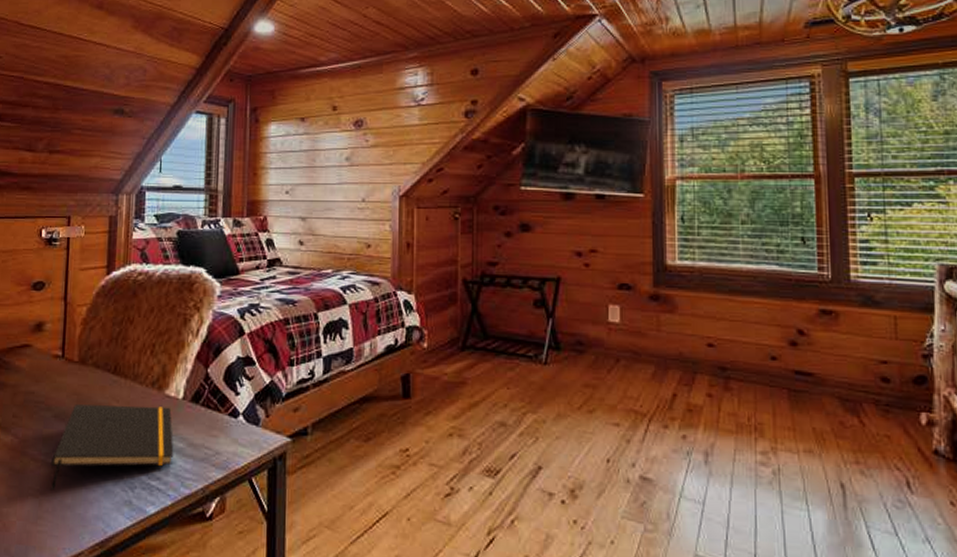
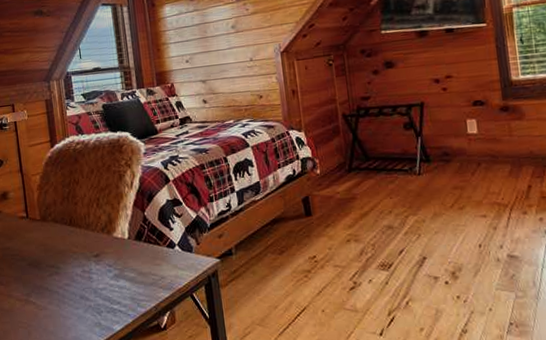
notepad: present [50,404,174,491] -> none [32,246,128,322]

